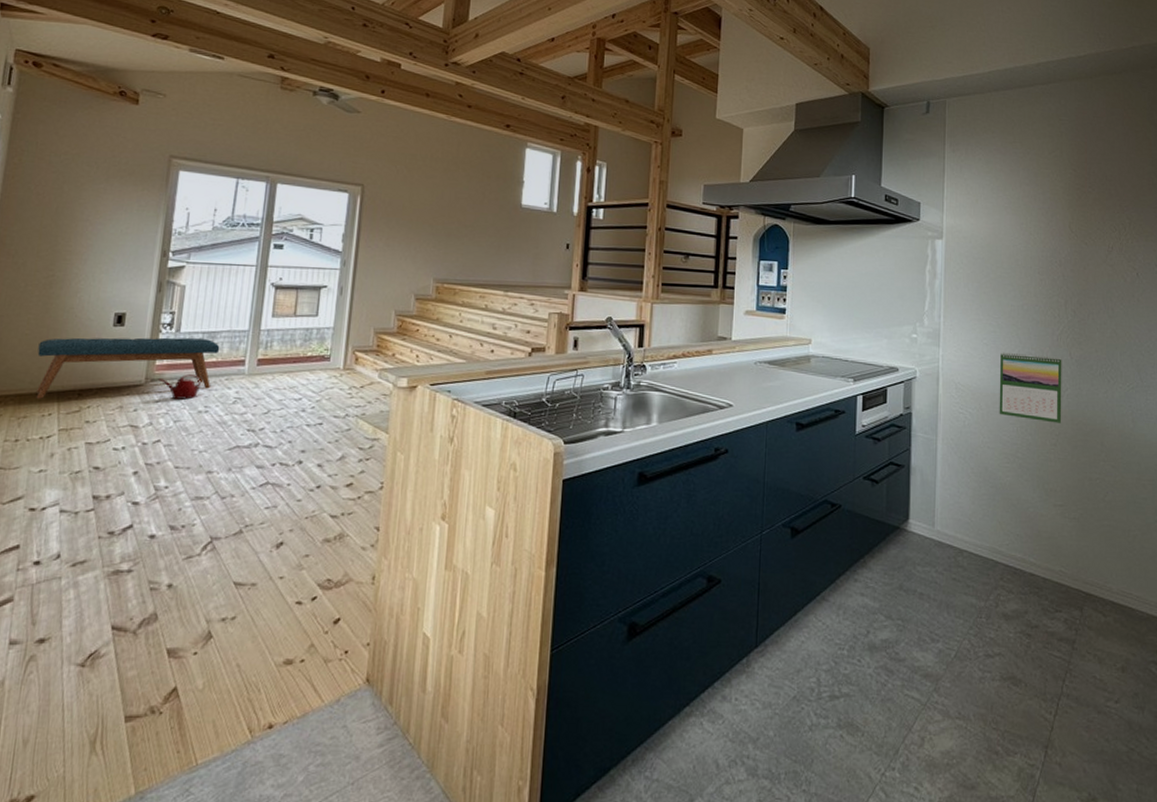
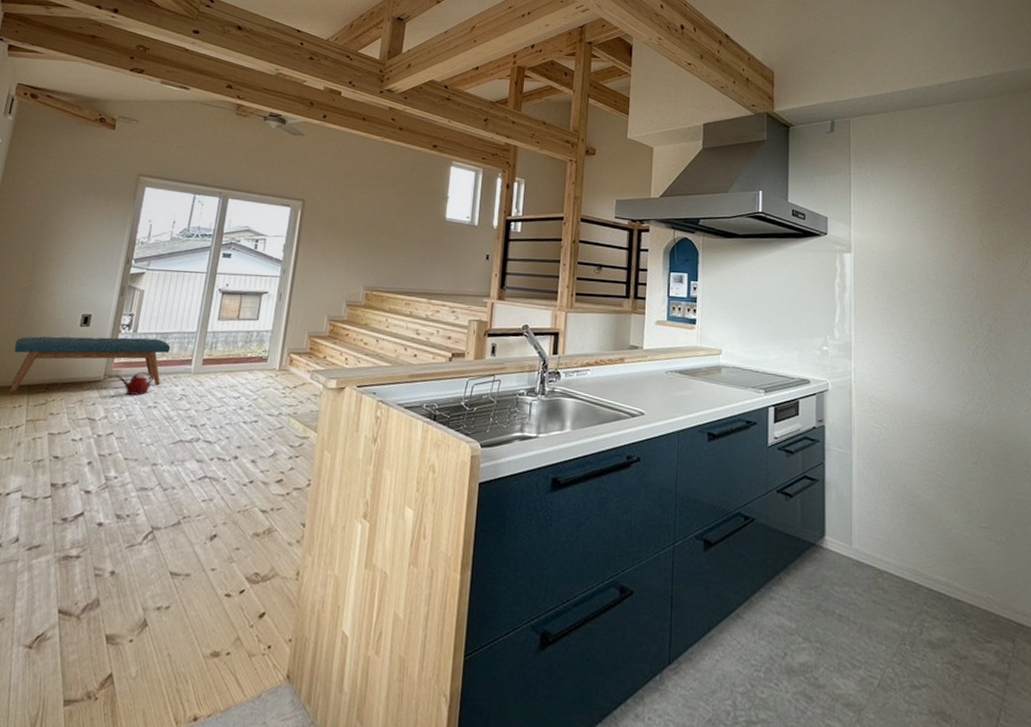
calendar: present [999,353,1062,423] -> none [914,367,983,441]

